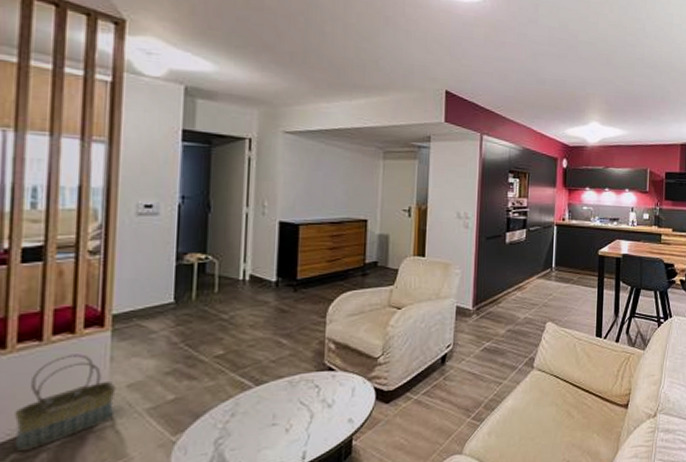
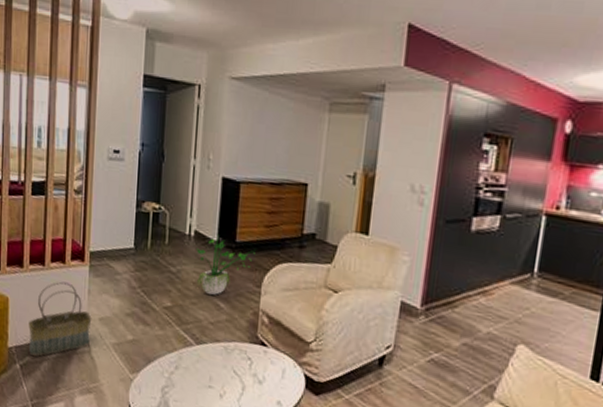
potted plant: none [253,275,318,333] -> present [196,234,255,295]

